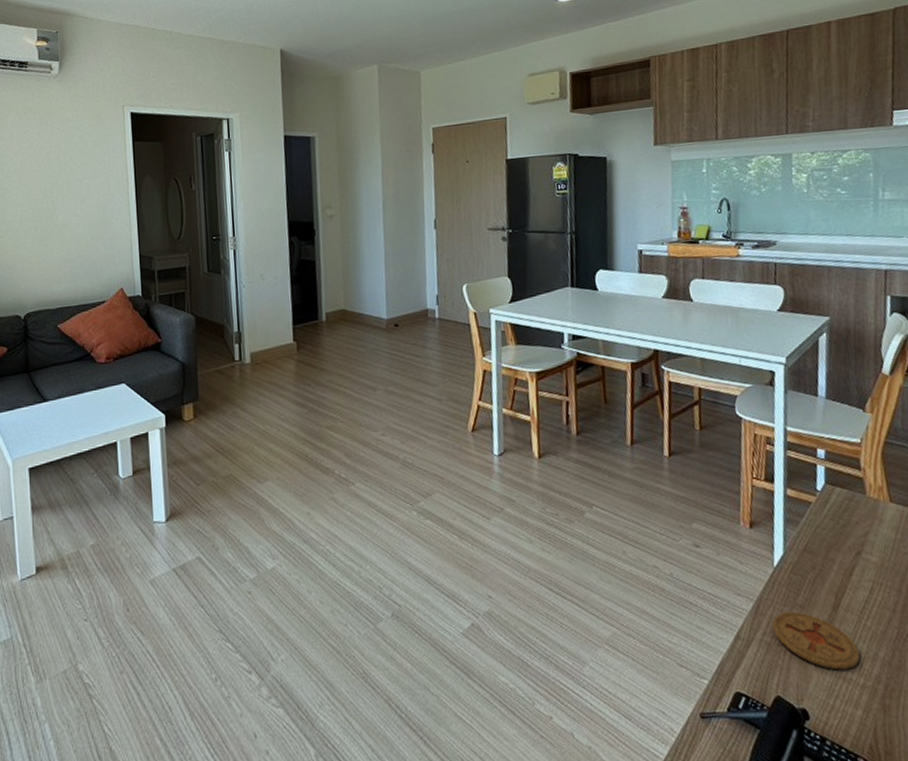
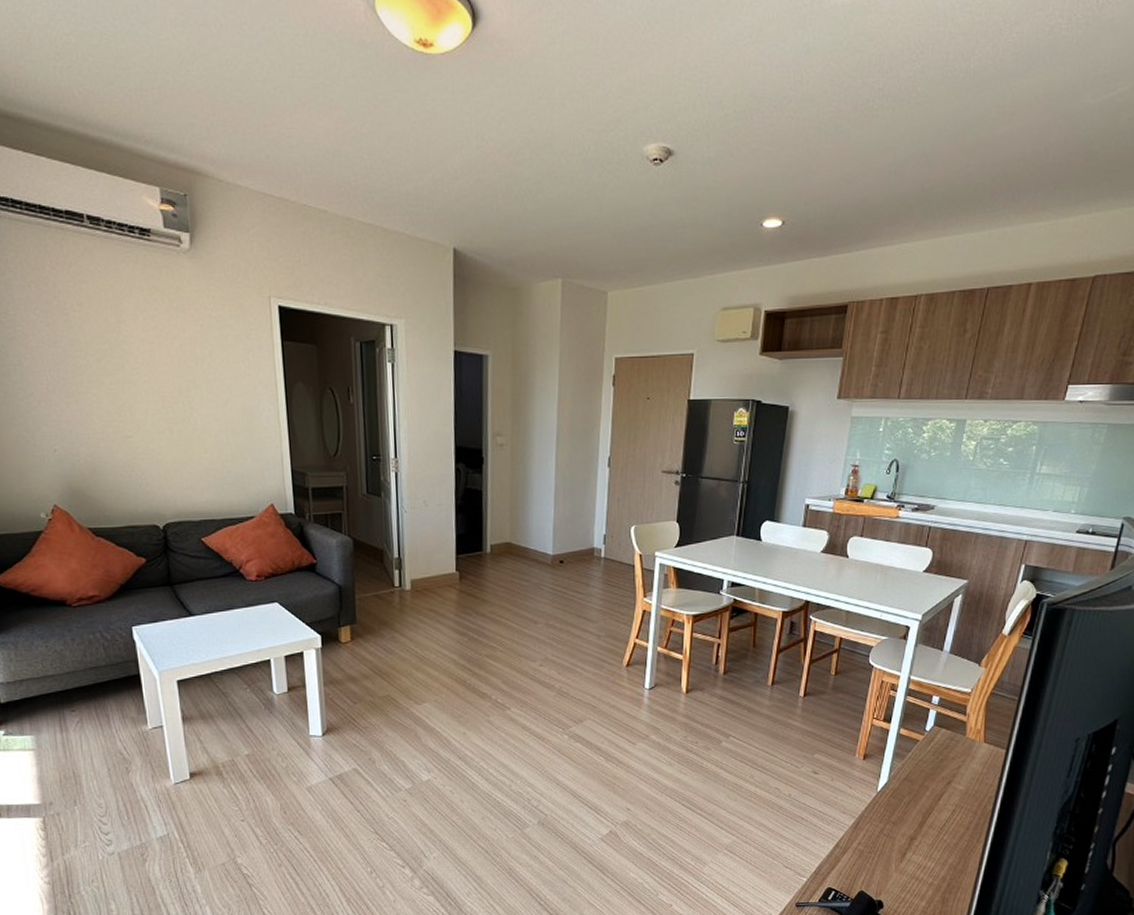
coaster: present [772,611,861,671] -> none [867,827,934,872]

